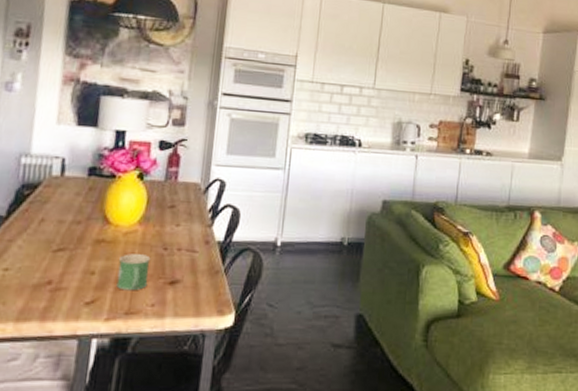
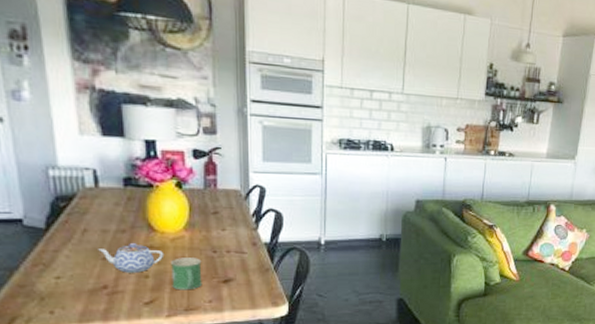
teapot: none [51,234,115,269] -> present [98,242,165,273]

